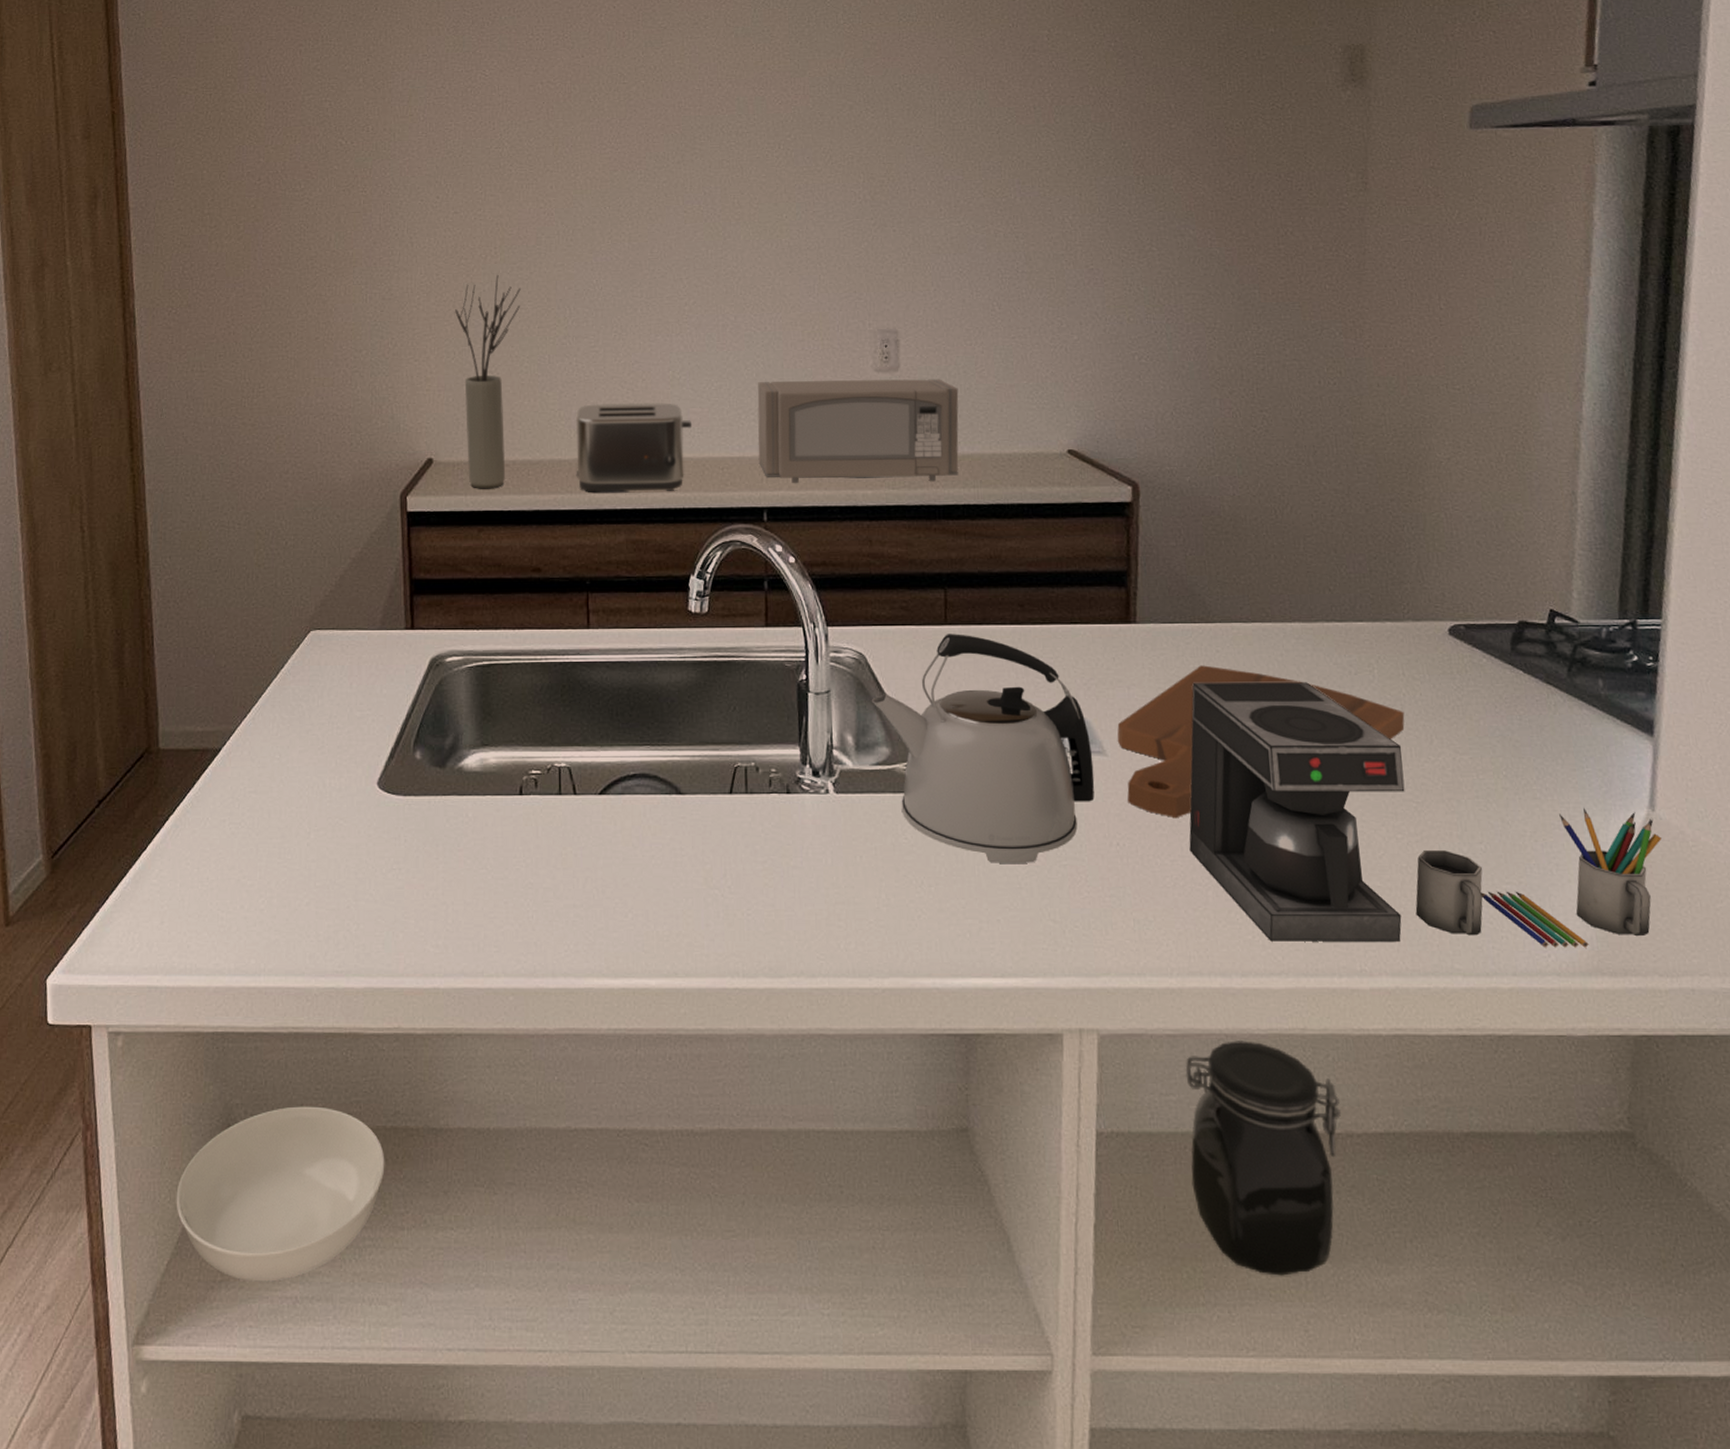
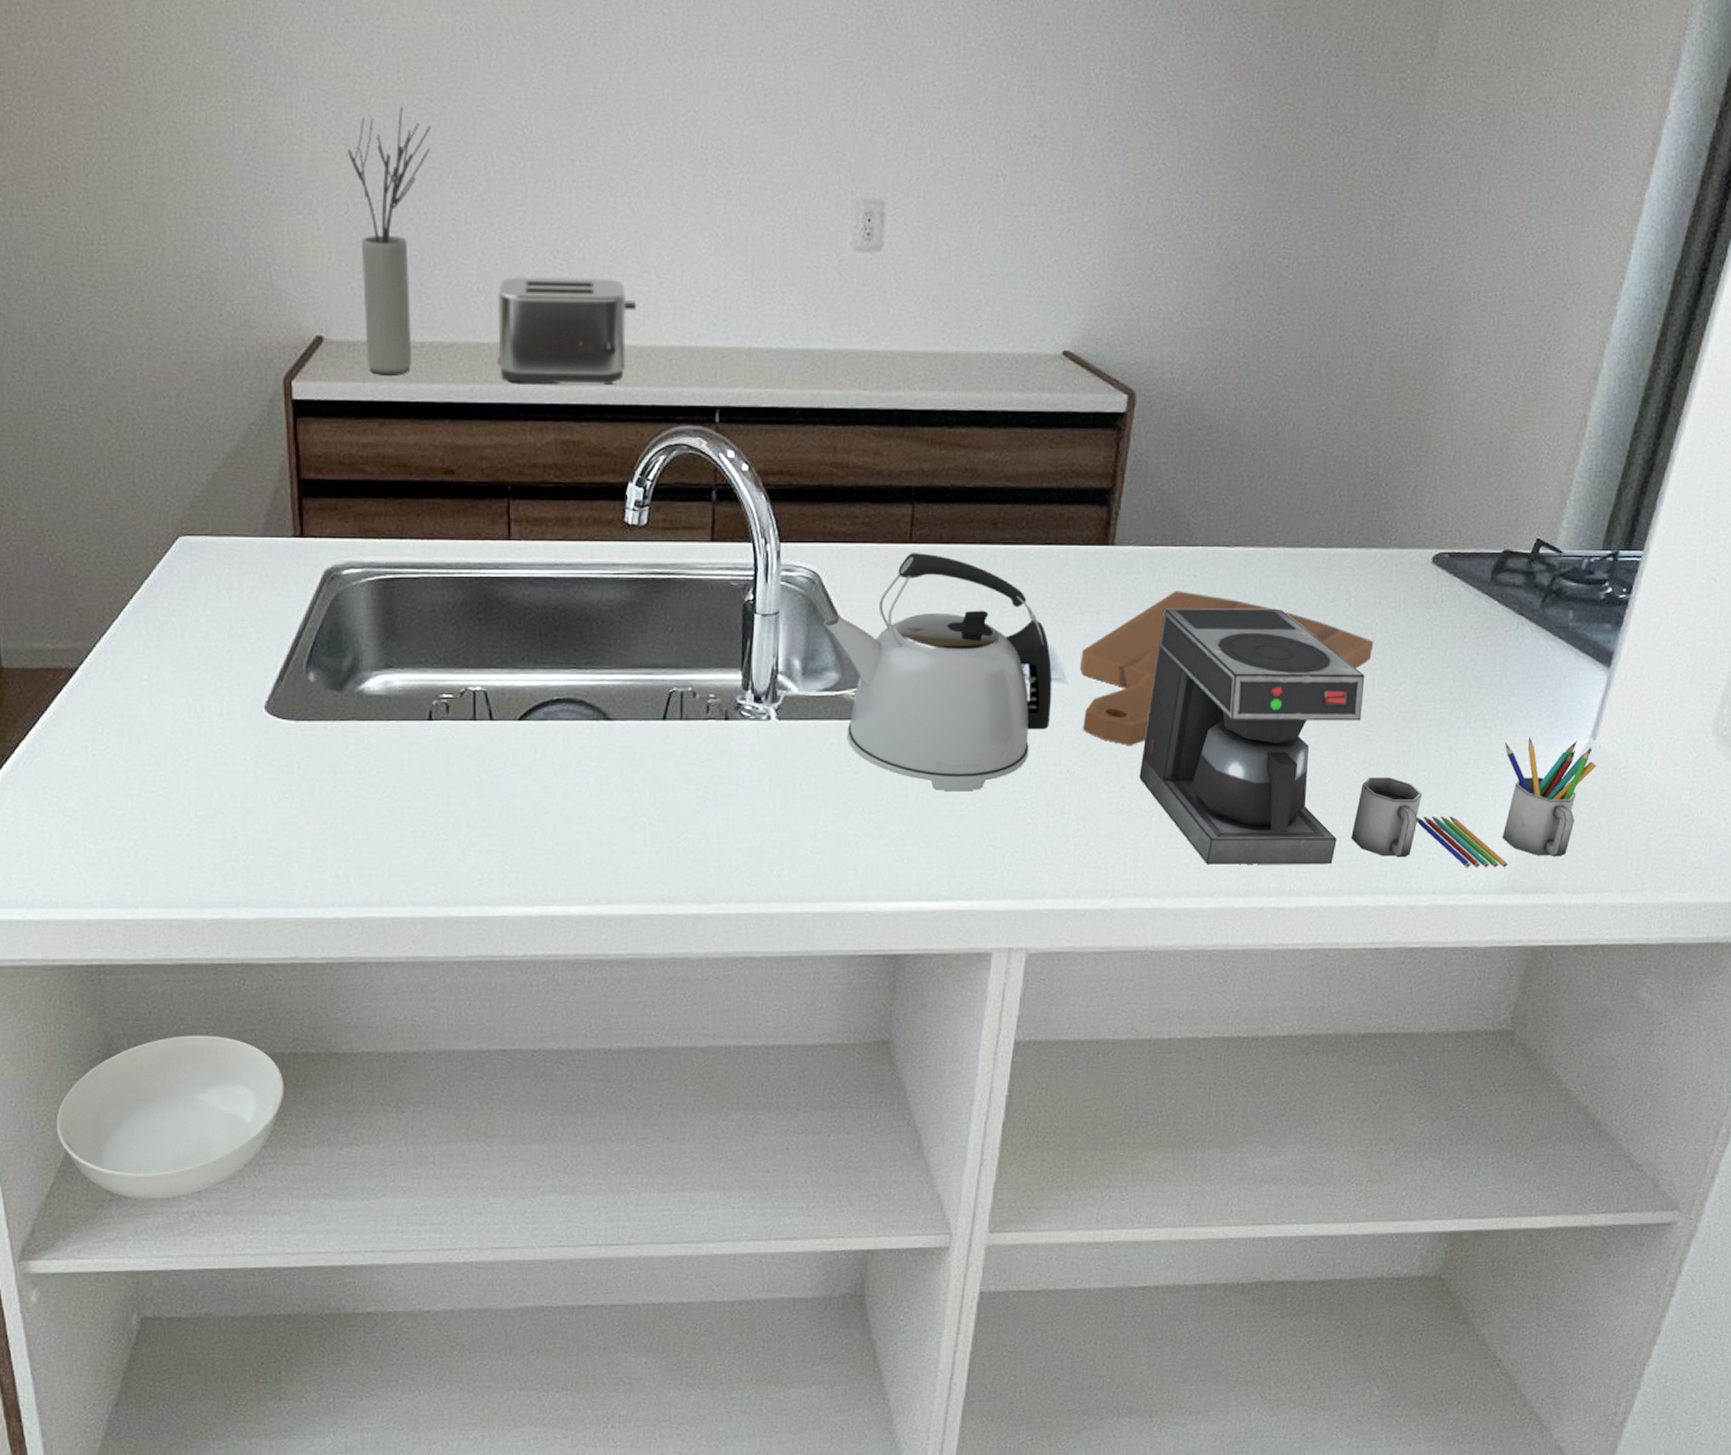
microwave: present [757,379,959,484] -> none [712,258,948,383]
jar: present [1185,1041,1342,1276] -> none [1100,956,1251,1161]

